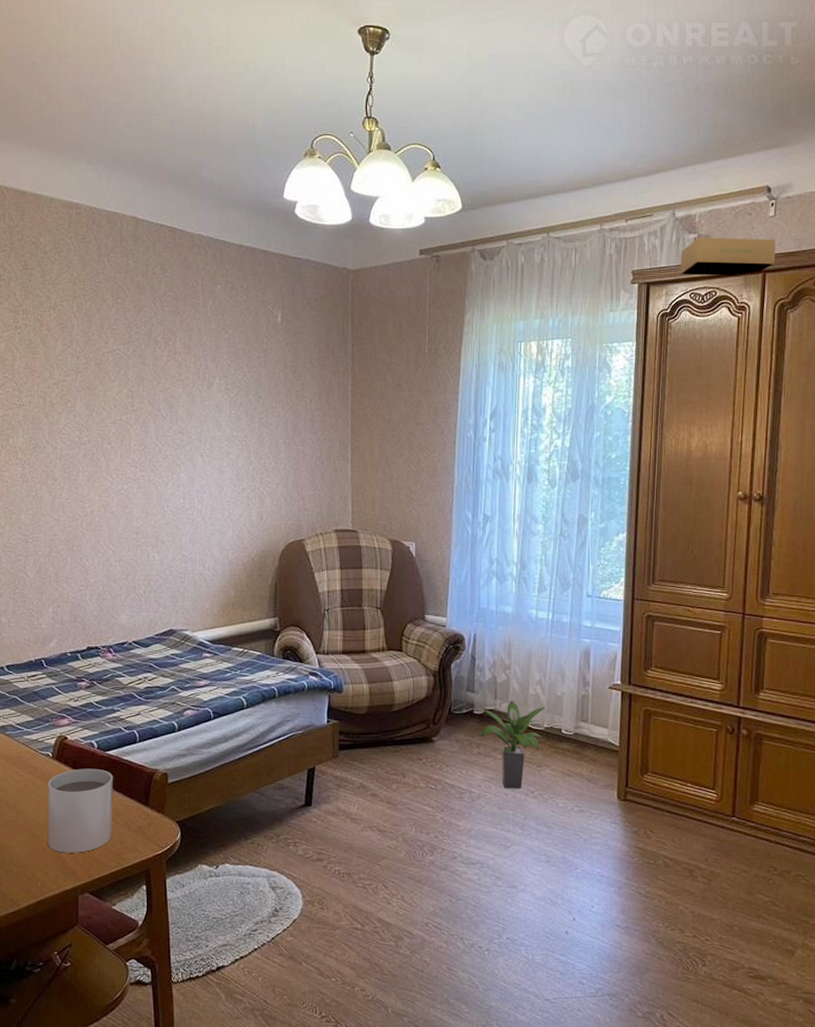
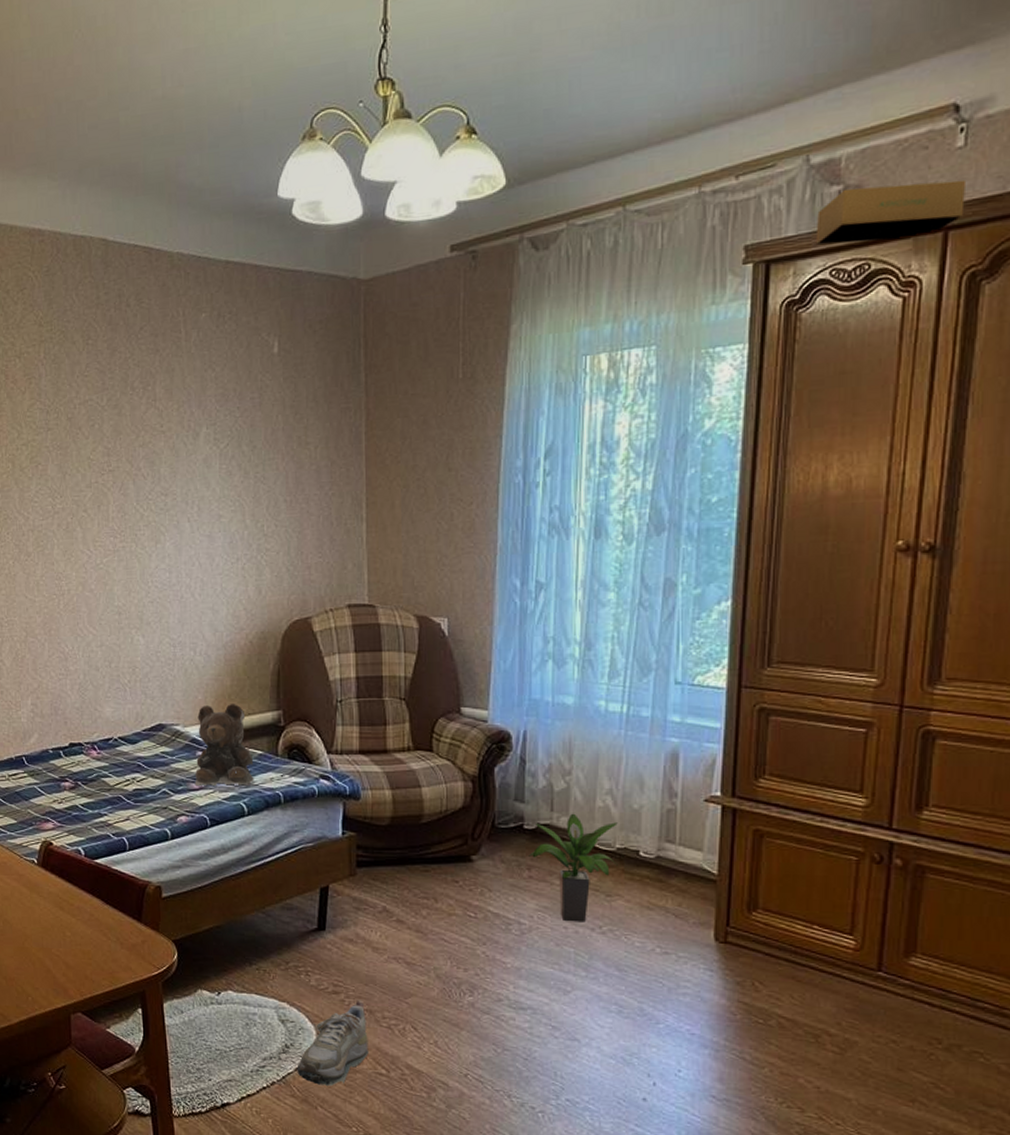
mug: present [47,768,113,853] -> none [34,877,104,969]
teddy bear: none [200,612,253,684] -> present [194,704,254,787]
shoe: none [284,865,347,944] -> present [297,1000,369,1087]

